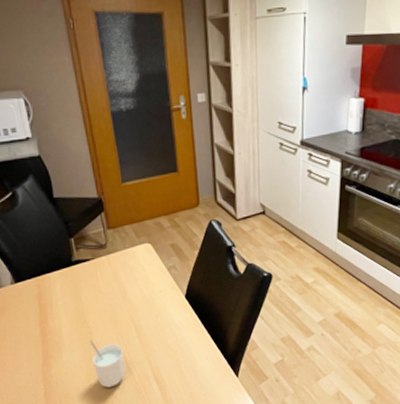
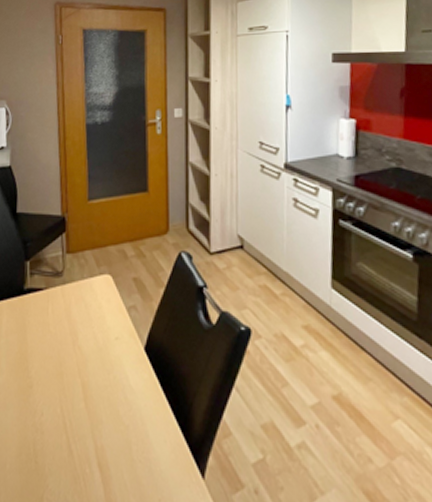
cup: present [89,340,125,388] -> none [27,396,64,470]

